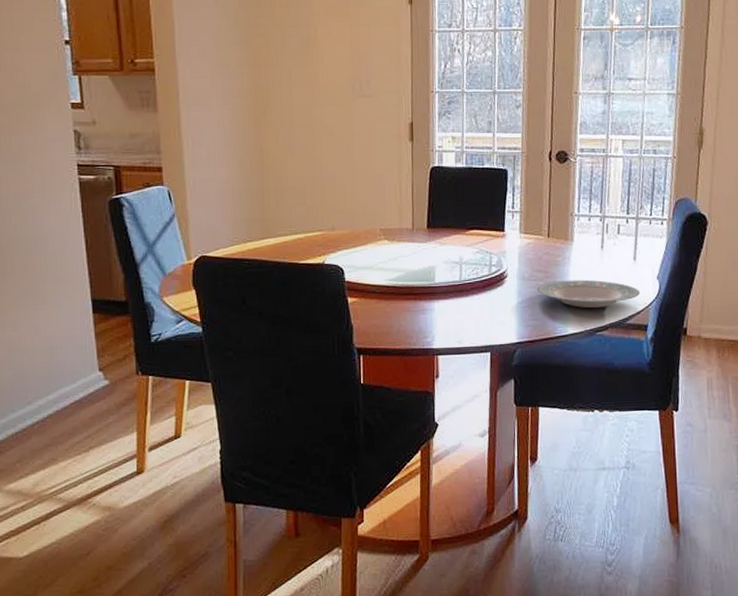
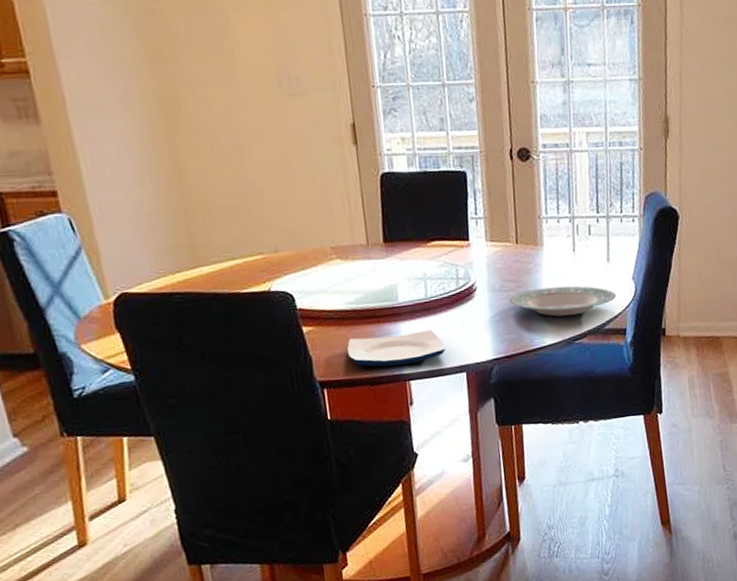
plate: none [385,310,473,340] -> present [347,329,446,367]

